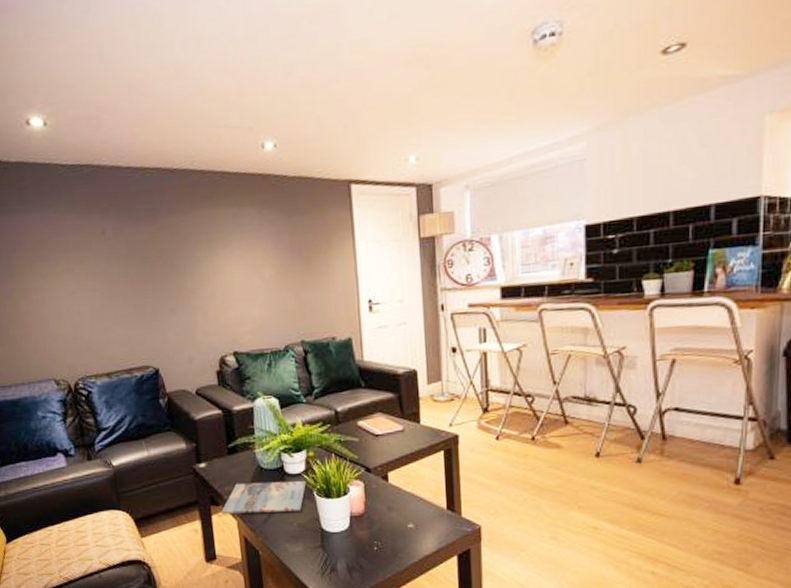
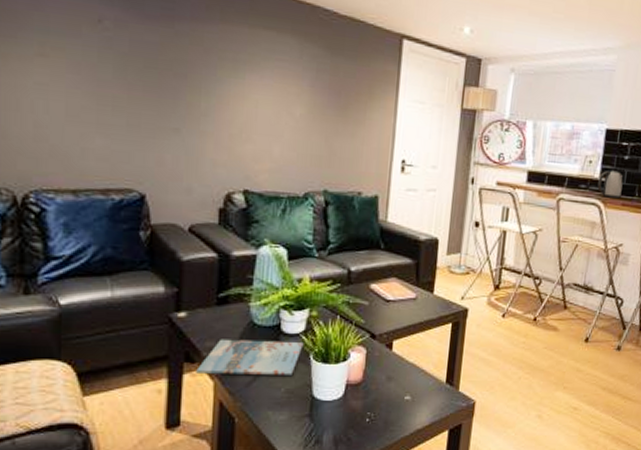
kettle: none [584,267,615,300] -> present [597,170,624,199]

